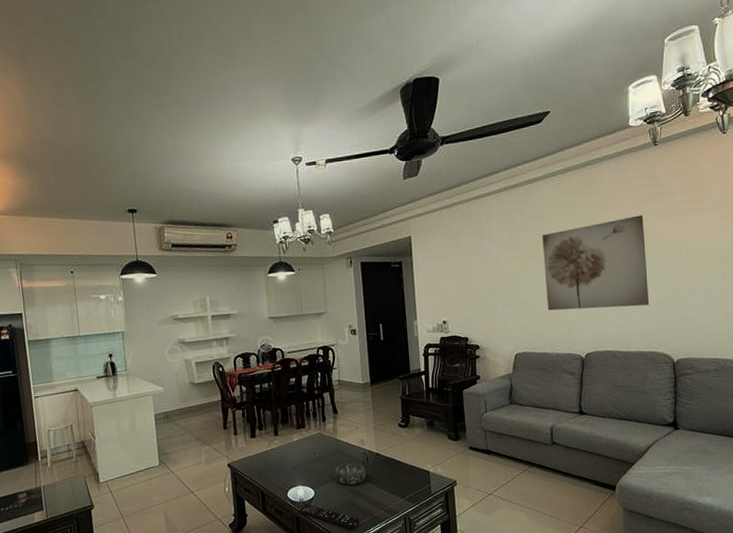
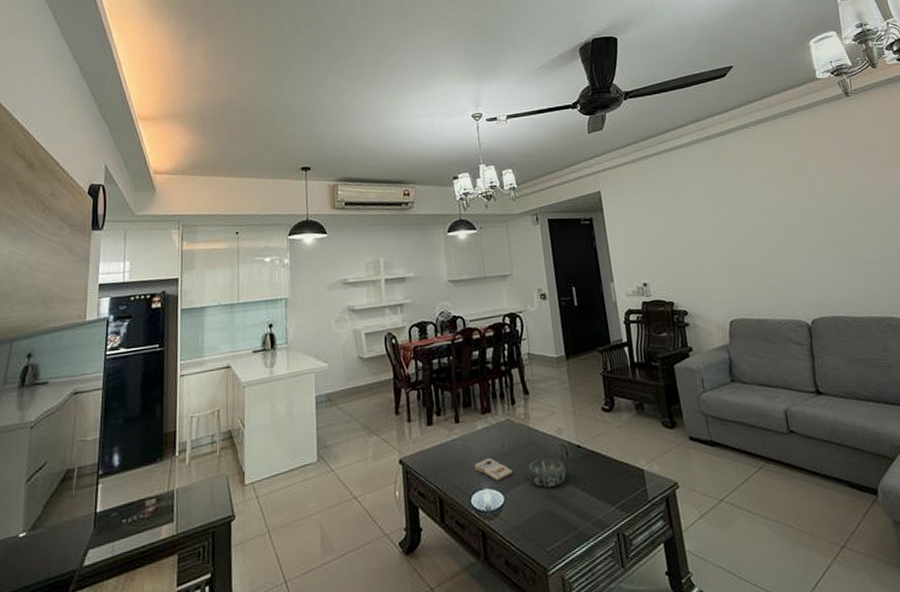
paperback book: none [290,462,322,480] -> present [474,457,513,481]
remote control: present [297,503,360,530] -> none [484,513,562,551]
wall art: present [542,215,650,311] -> none [742,166,875,271]

